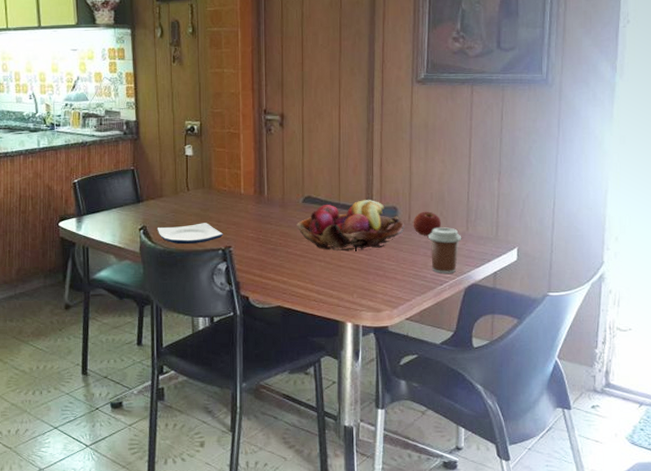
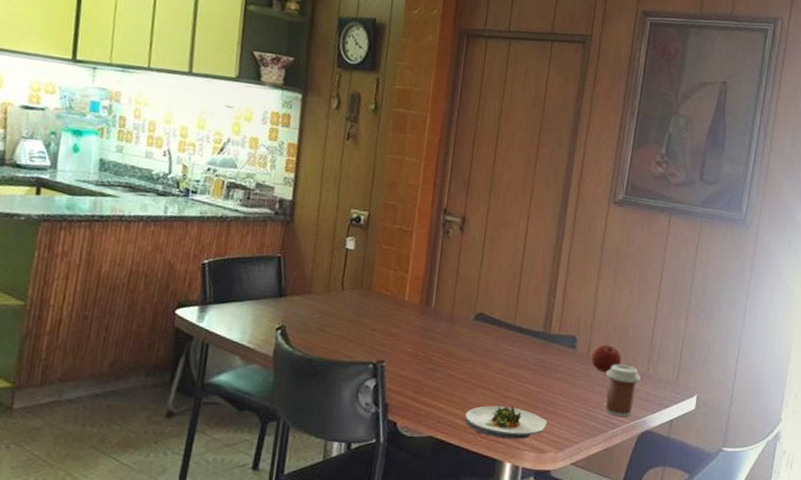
plate: present [157,223,224,244] -> none [298,329,378,354]
fruit basket: present [297,200,405,251] -> none [463,324,583,382]
salad plate: none [306,273,380,303] -> present [464,405,548,440]

